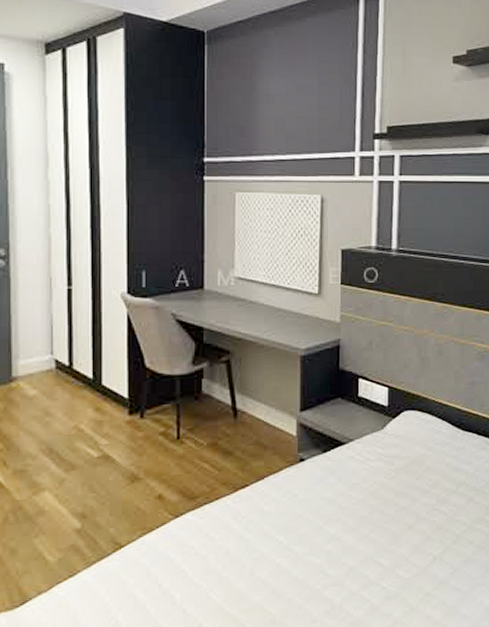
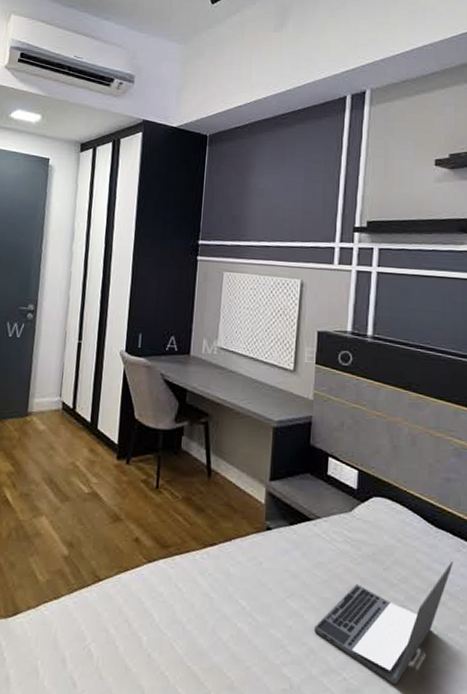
laptop: none [353,460,479,583] -> present [314,562,453,686]

